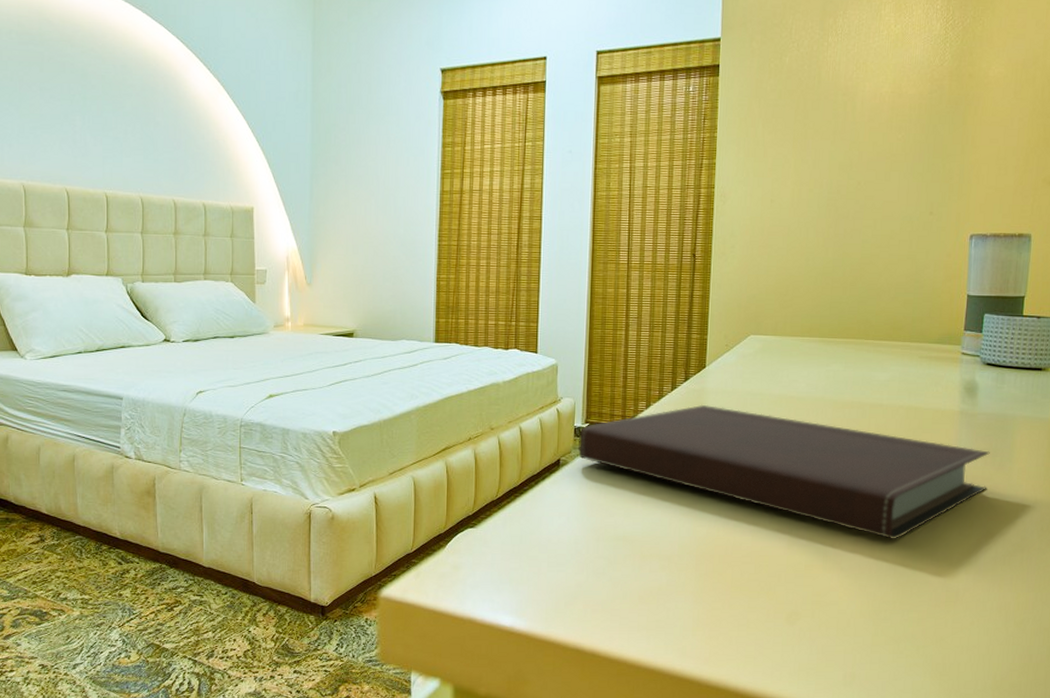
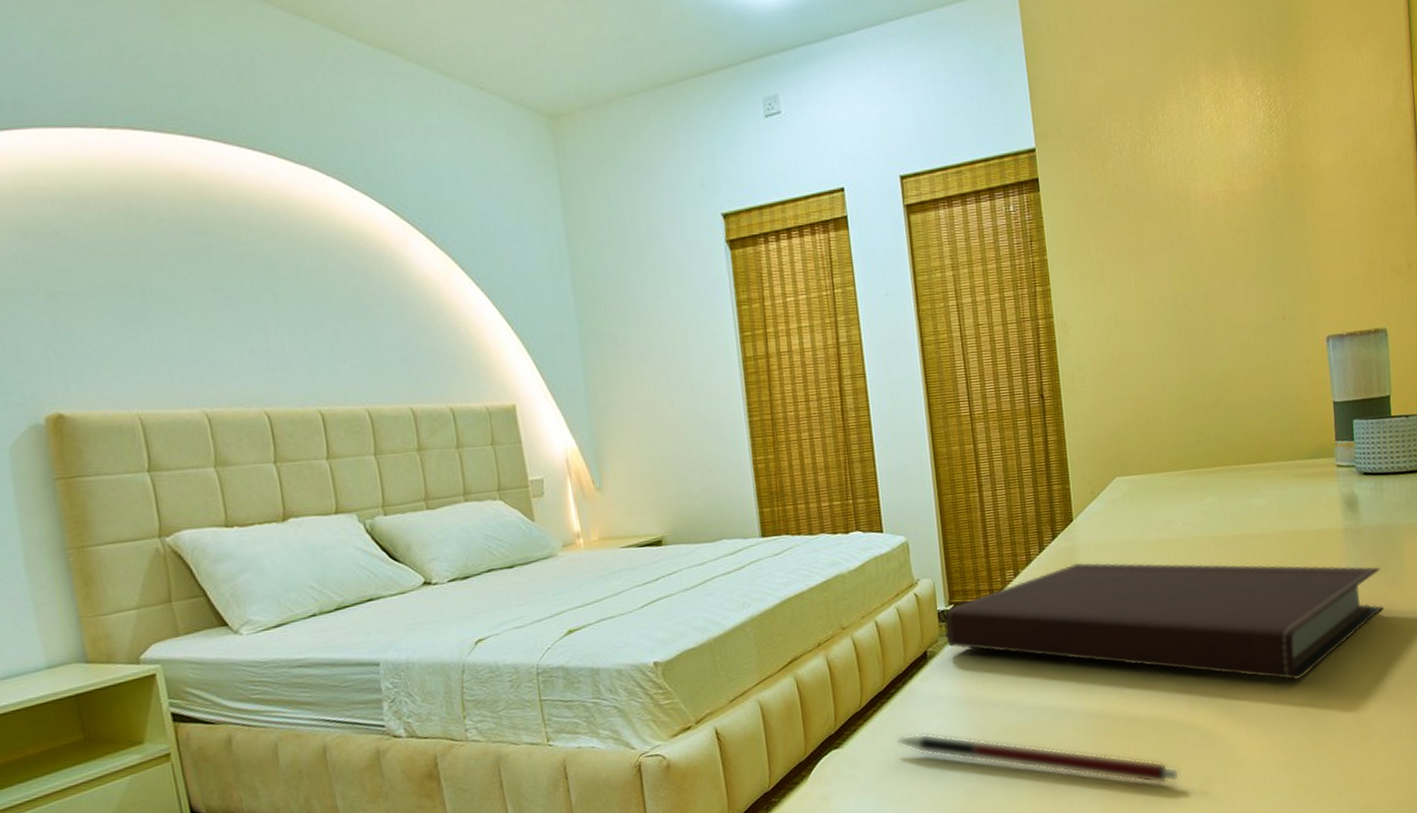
pen: none [523,527,770,609] -> present [896,733,1180,785]

